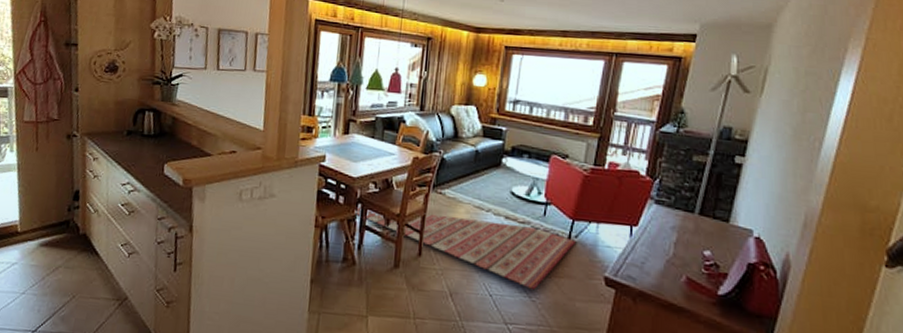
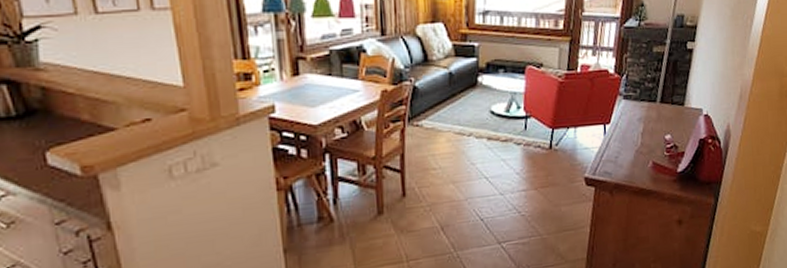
rug: present [354,206,575,289] -> none [322,143,556,204]

